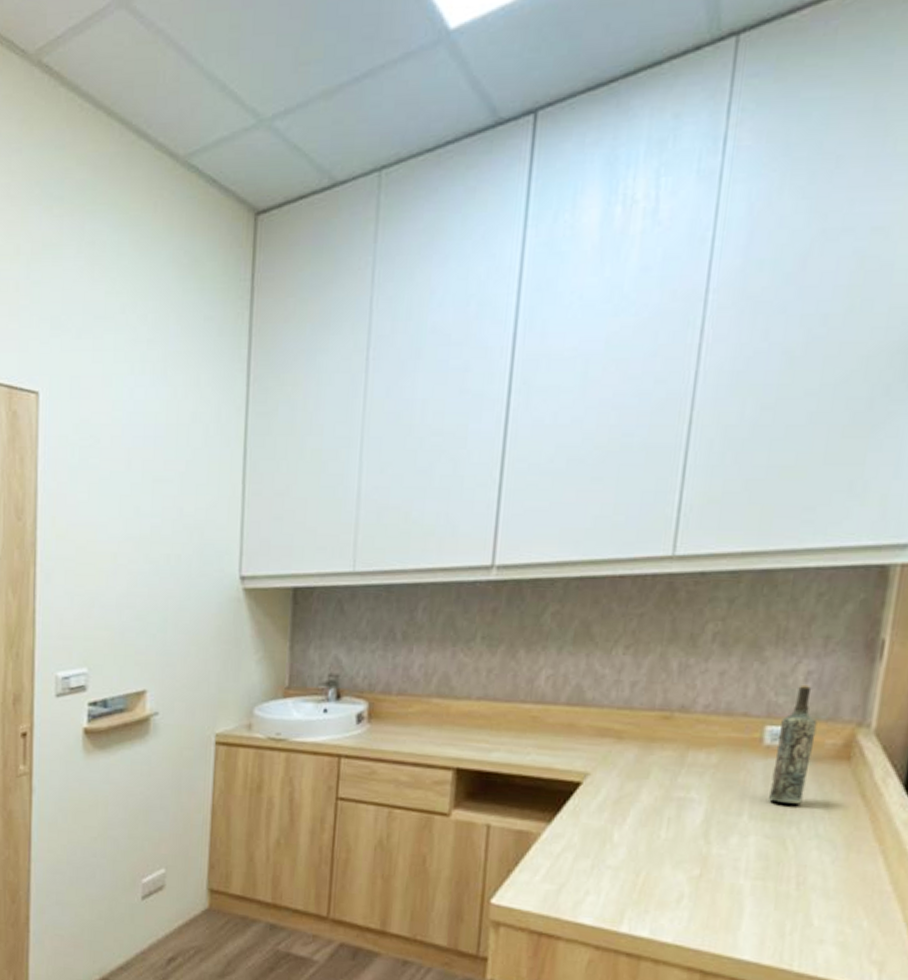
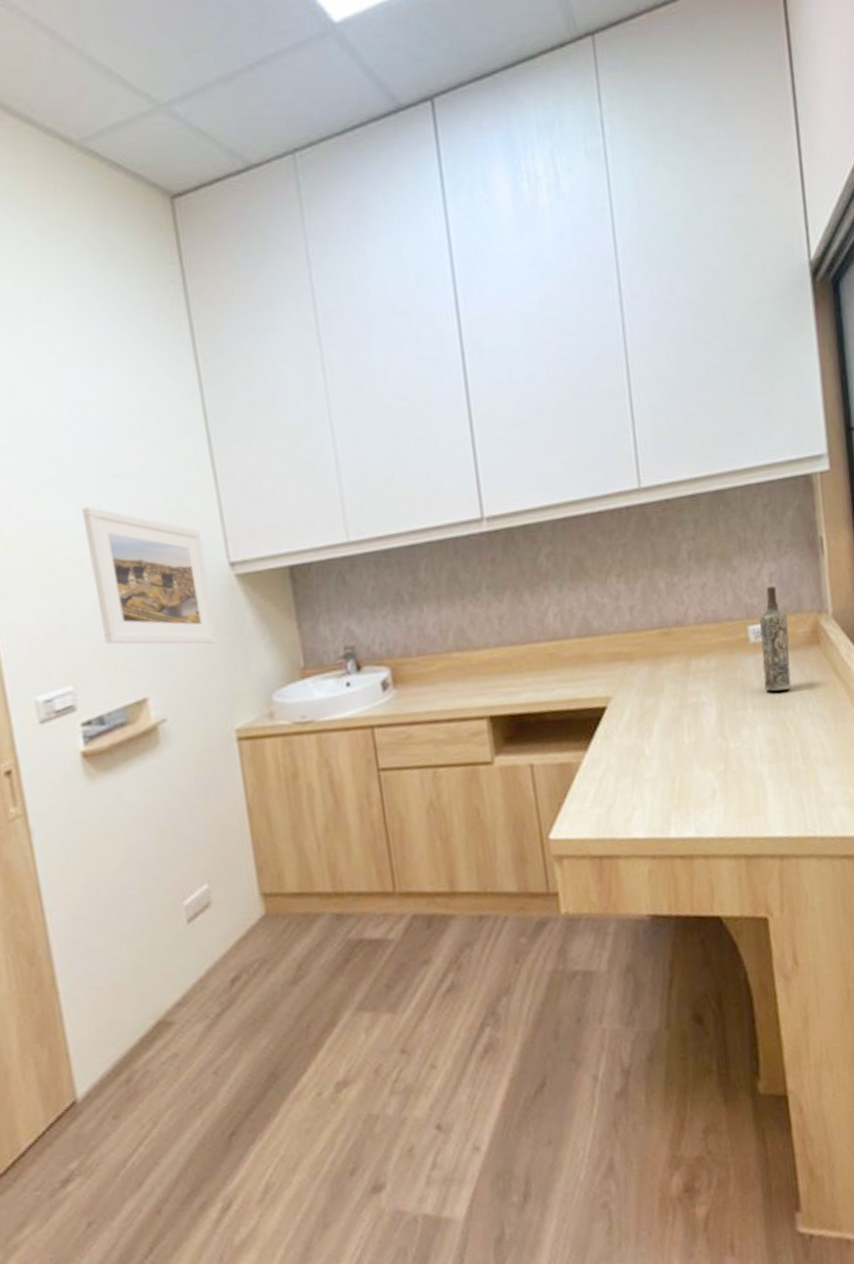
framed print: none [121,507,220,650] -> present [81,507,218,645]

